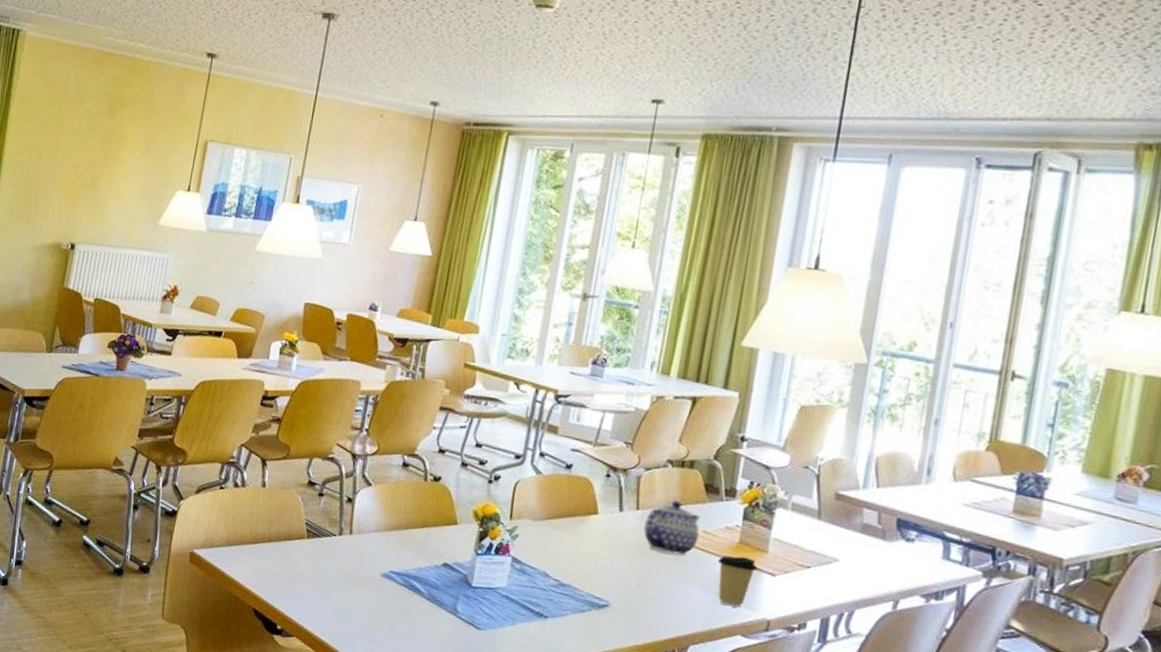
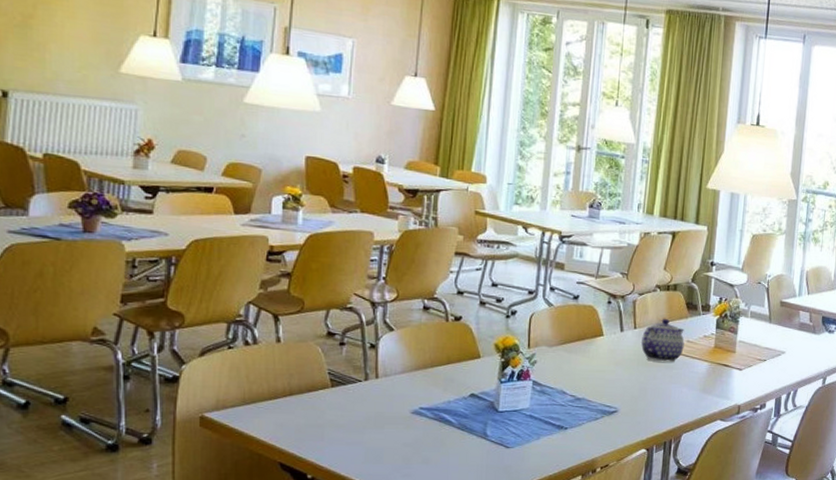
coffee cup: present [717,555,757,608] -> none [699,358,729,399]

